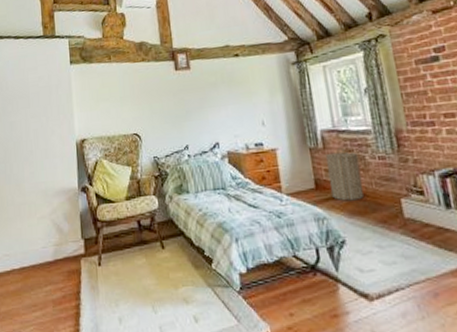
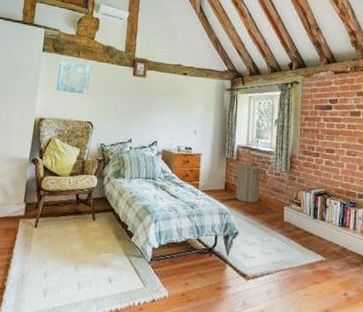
wall art: none [90,68,128,106] -> present [55,61,91,95]

